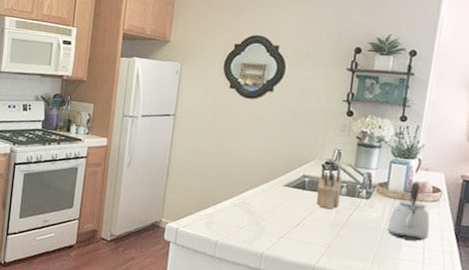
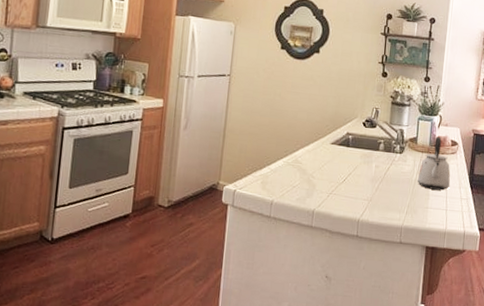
knife block: present [316,165,343,209] -> none [359,123,380,164]

